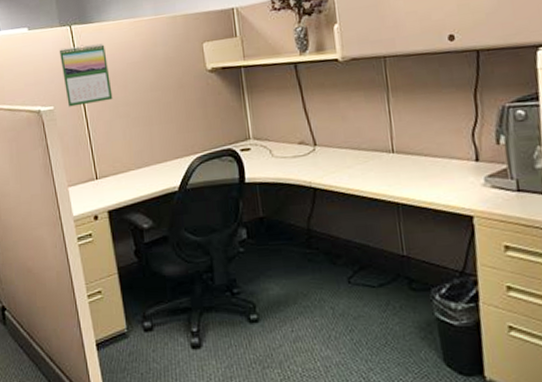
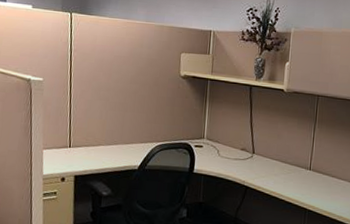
calendar: present [59,43,113,107] -> none [56,30,98,84]

